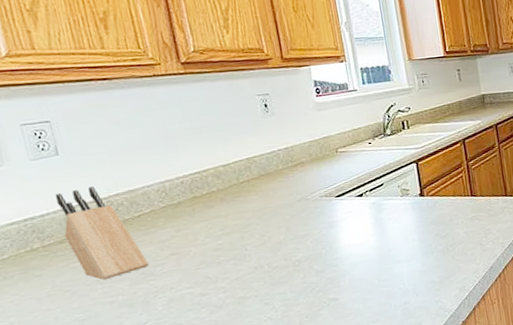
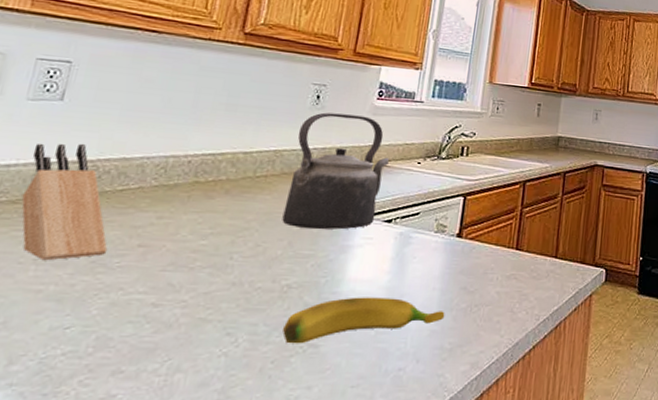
kettle: none [260,113,349,216] -> present [282,112,390,230]
banana: none [305,252,429,302] -> present [282,297,445,344]

